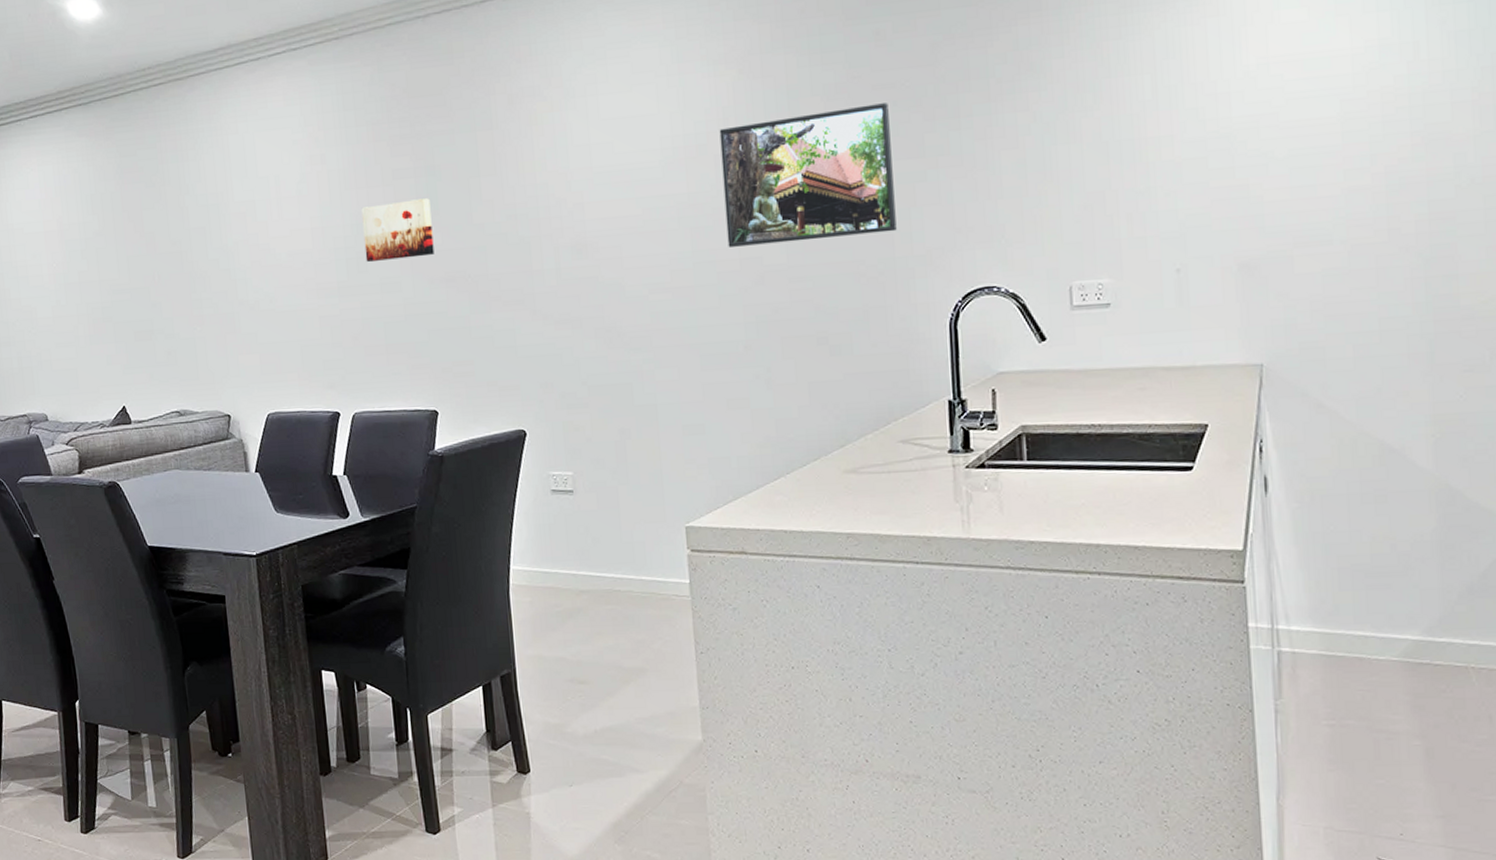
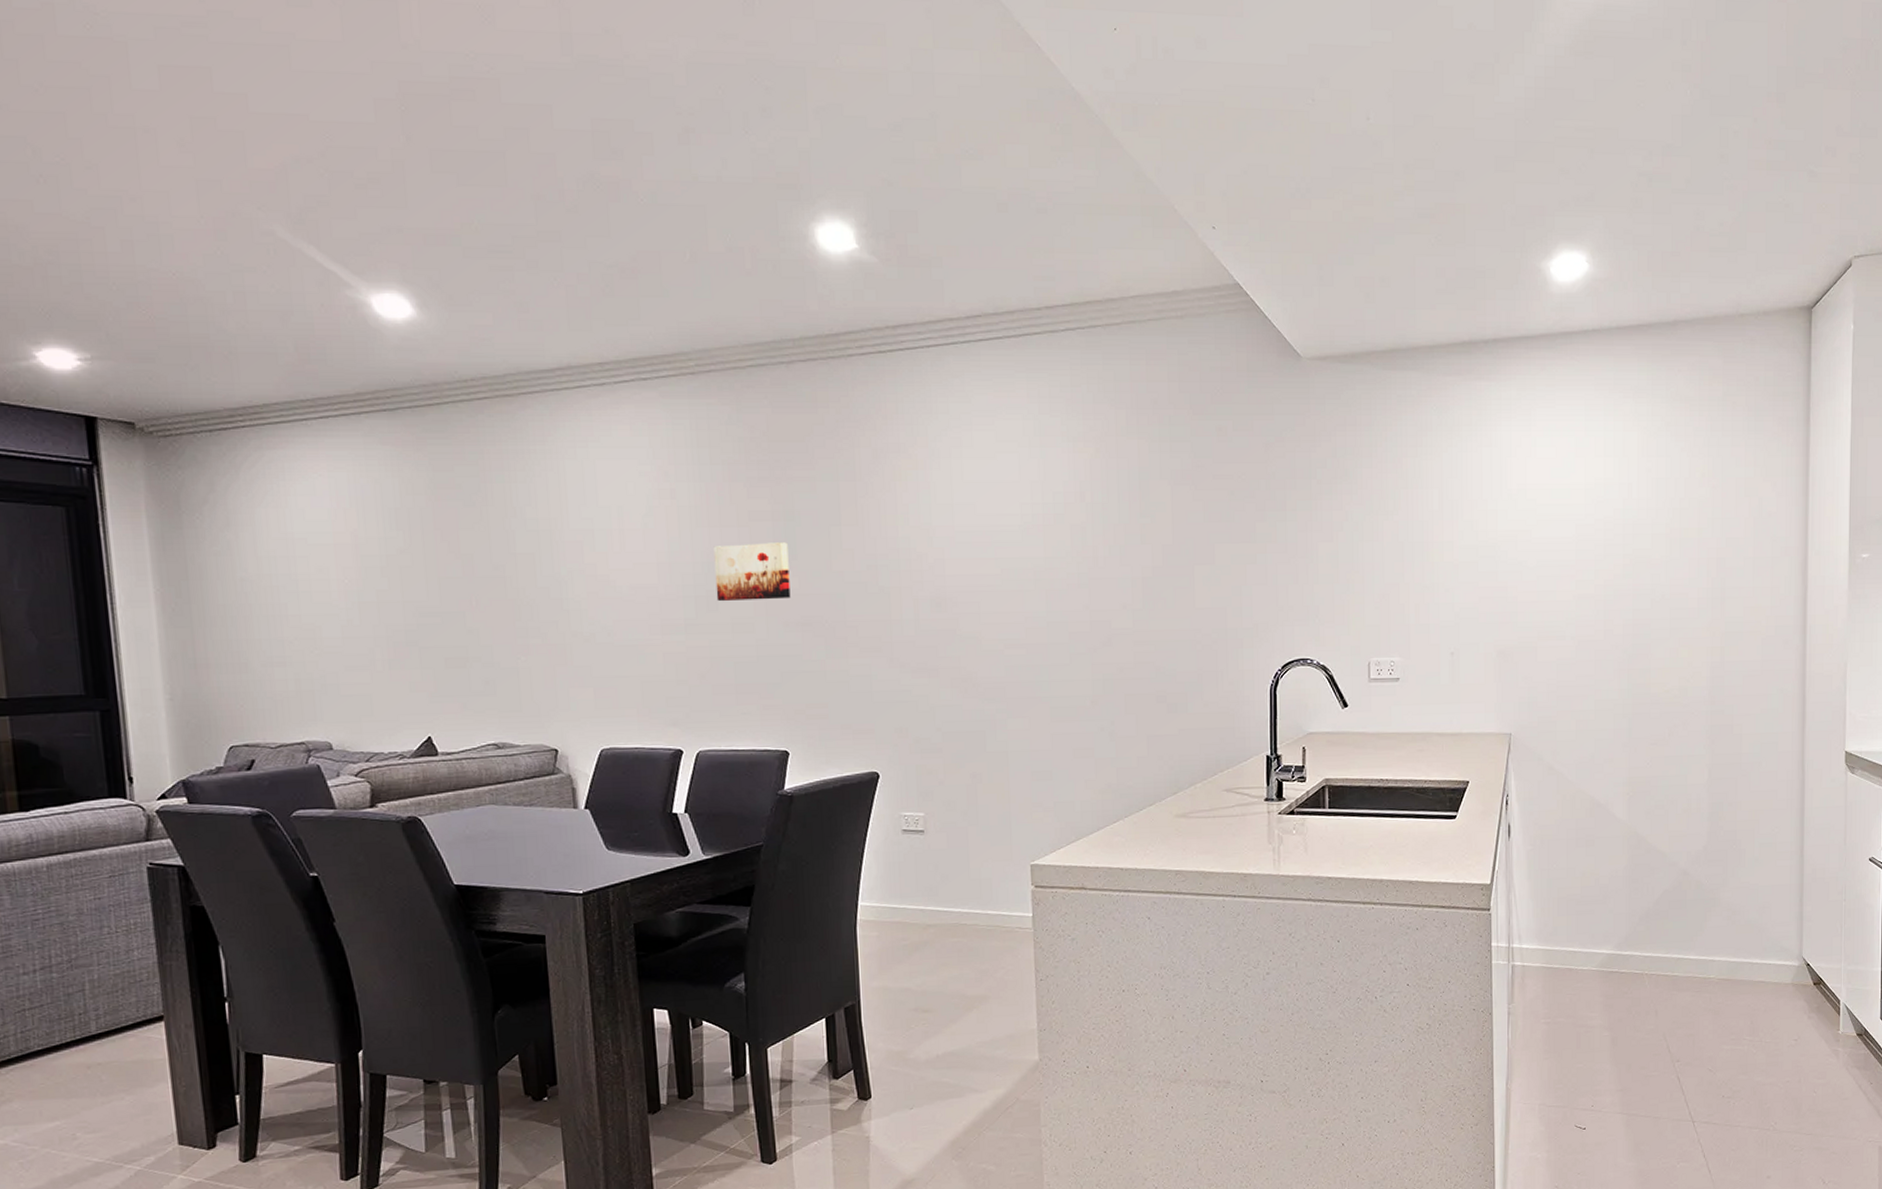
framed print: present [719,103,897,247] -> none [1076,492,1229,610]

